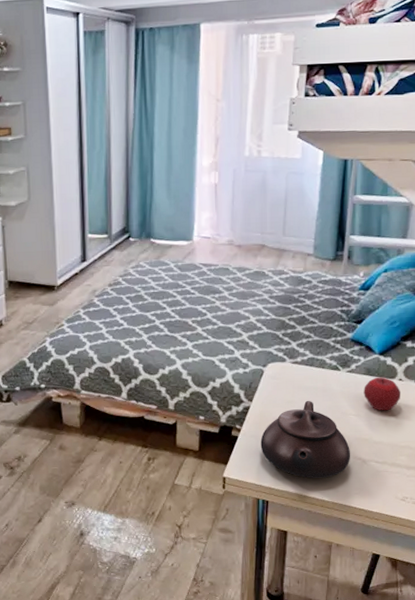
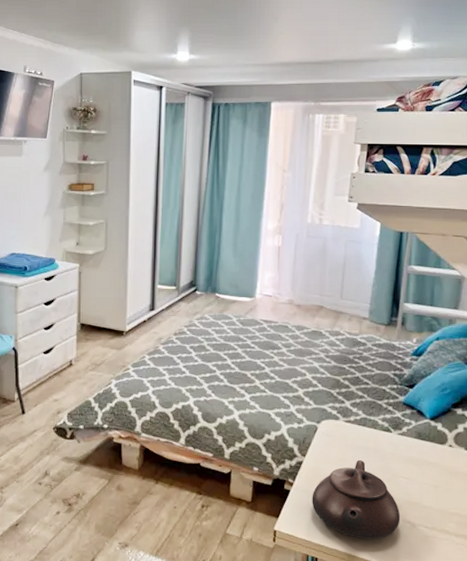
apple: present [364,377,401,411] -> none [414,442,451,476]

